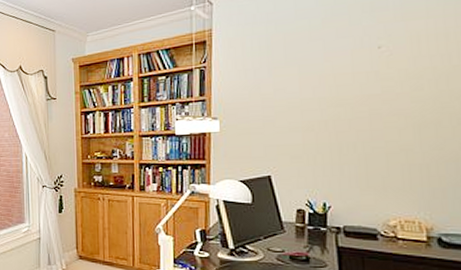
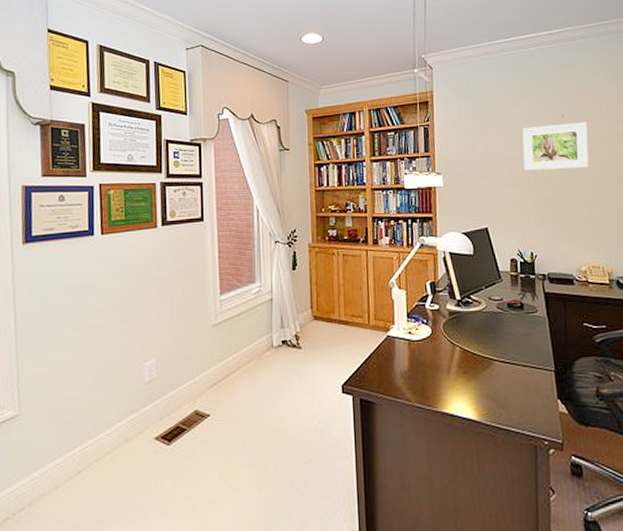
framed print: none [320,52,413,113] -> present [522,121,589,171]

